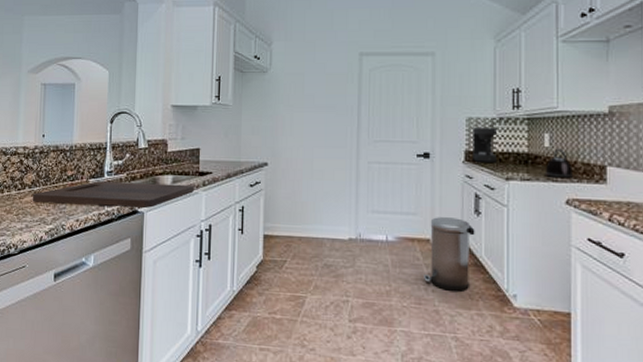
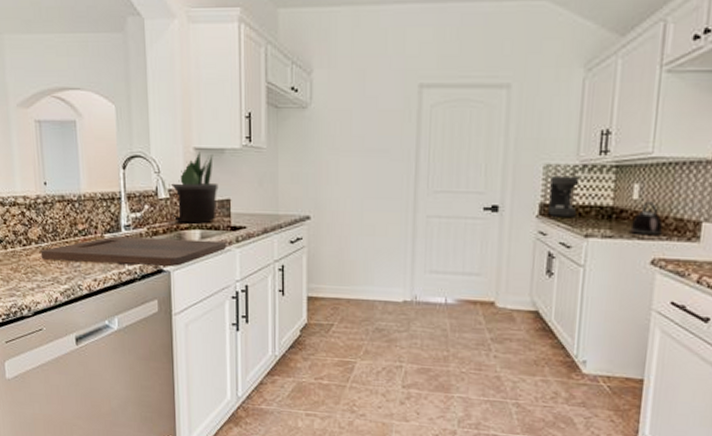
planter: none [148,108,190,170] -> present [169,151,219,224]
pedal bin: present [424,217,475,292] -> none [485,278,546,358]

